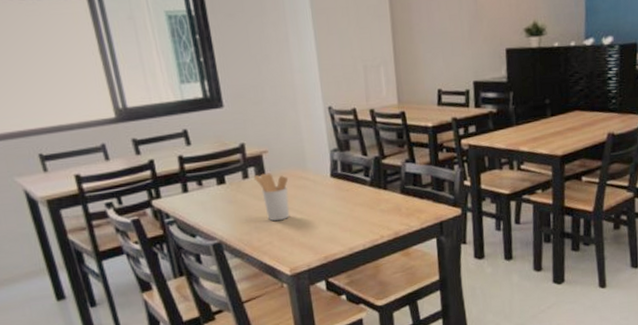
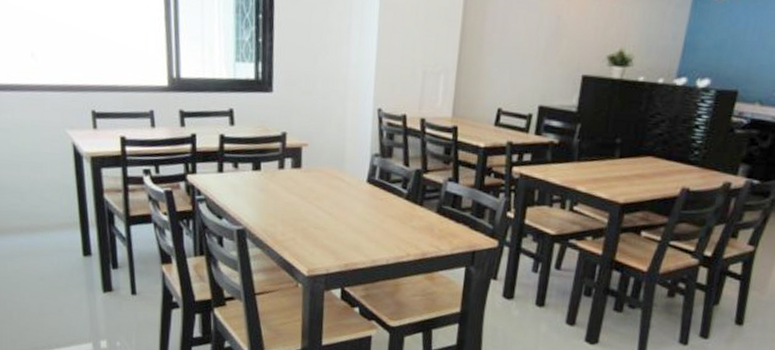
utensil holder: present [253,173,290,221] -> none [289,166,324,219]

